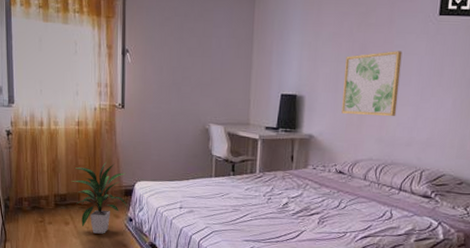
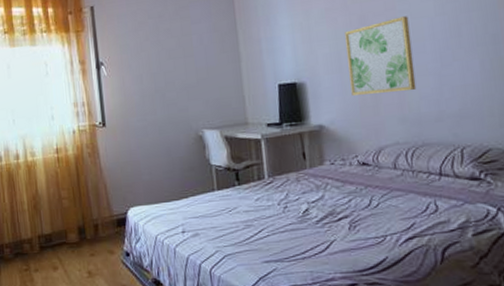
indoor plant: present [71,161,128,234] -> none [55,189,123,276]

